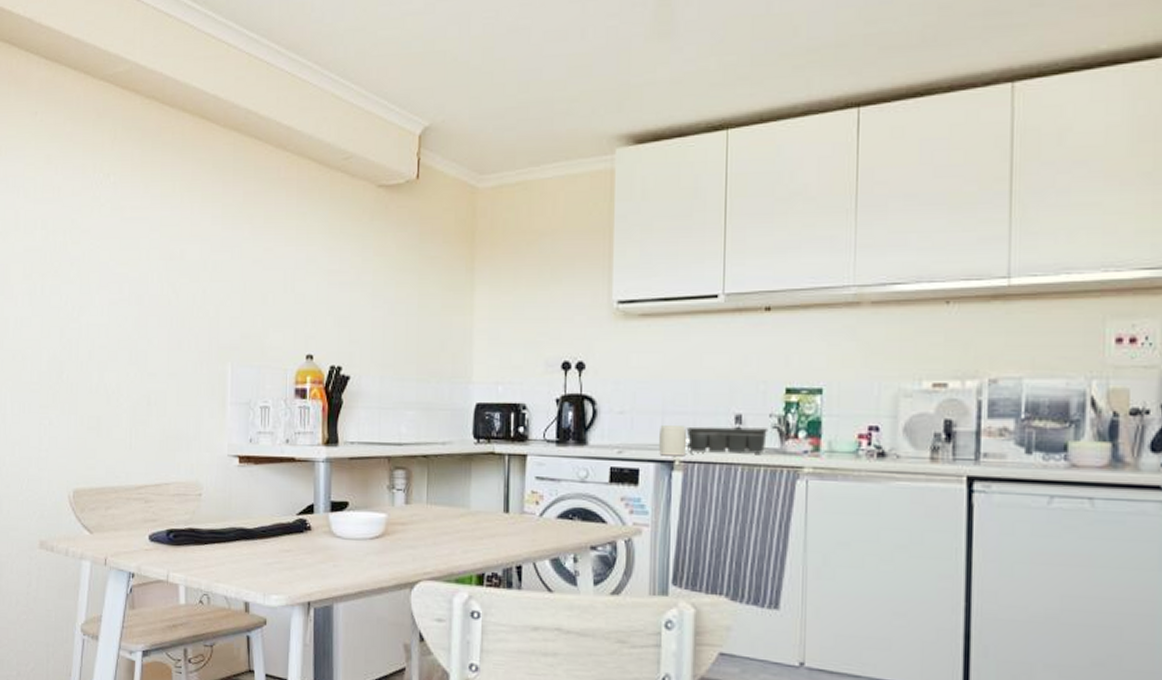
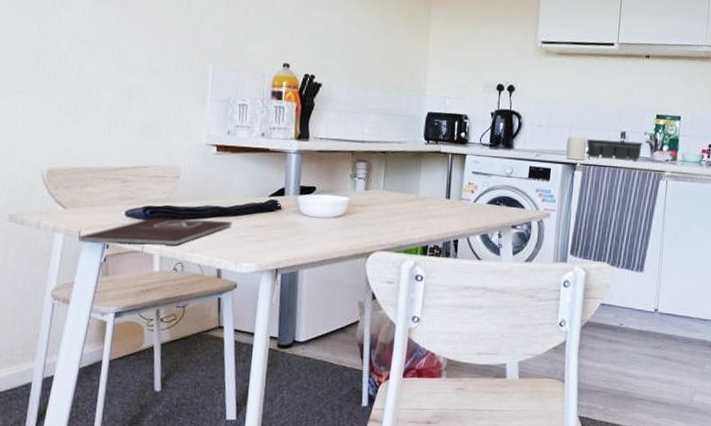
book: none [105,542,258,575] -> present [78,218,232,246]

